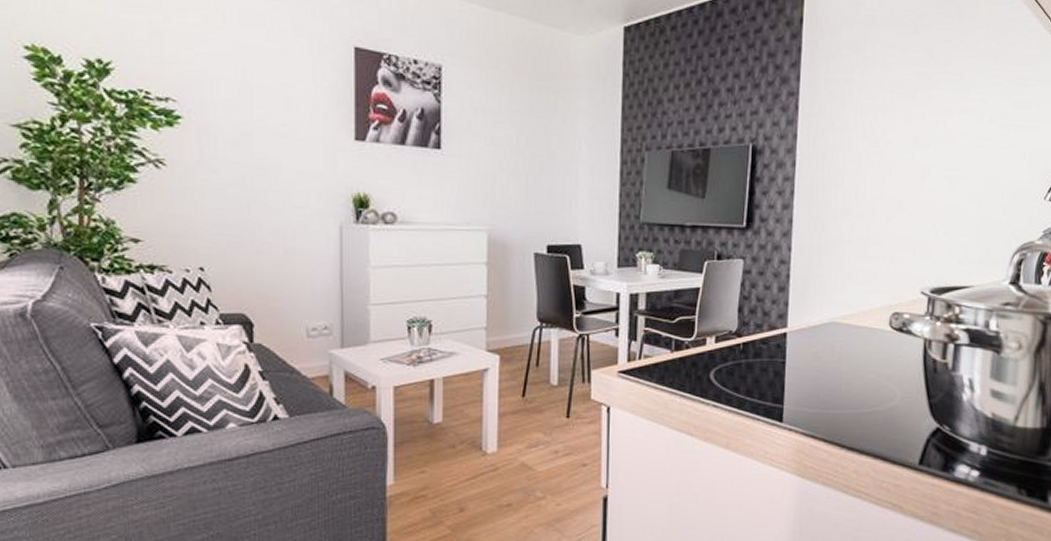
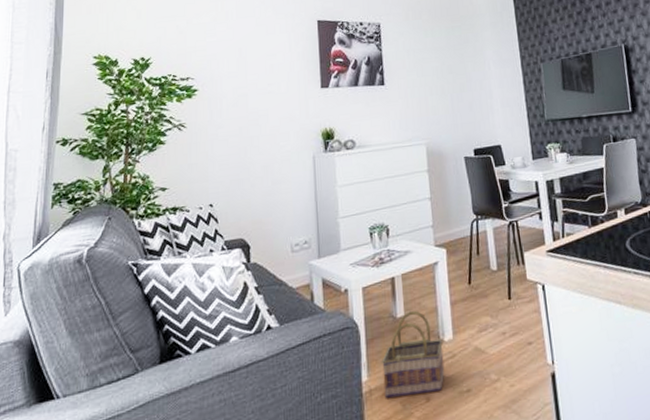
basket: none [412,417,485,504] -> present [382,310,445,398]

